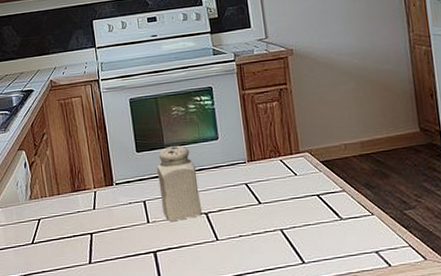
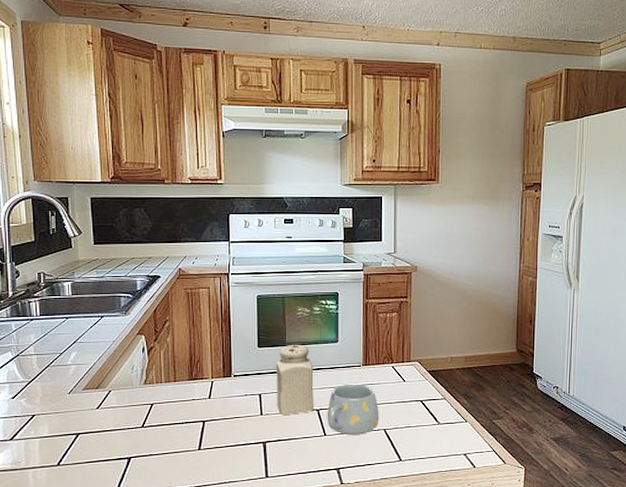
mug: none [216,182,274,239] -> present [327,384,380,436]

